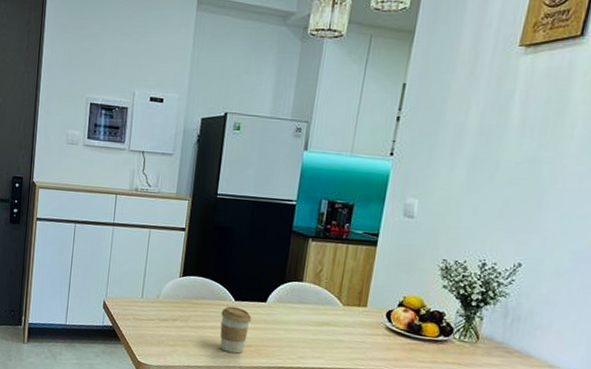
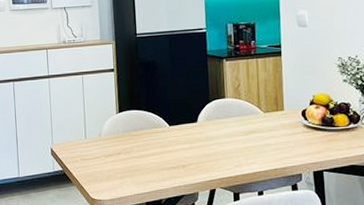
coffee cup: present [220,306,252,353] -> none [159,131,188,174]

